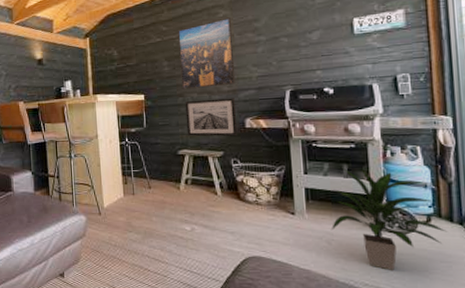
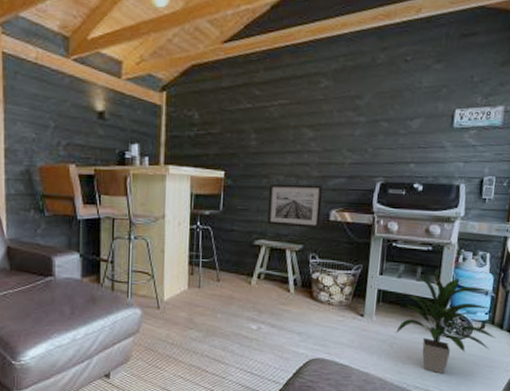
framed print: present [178,17,236,90] -> none [268,89,332,171]

